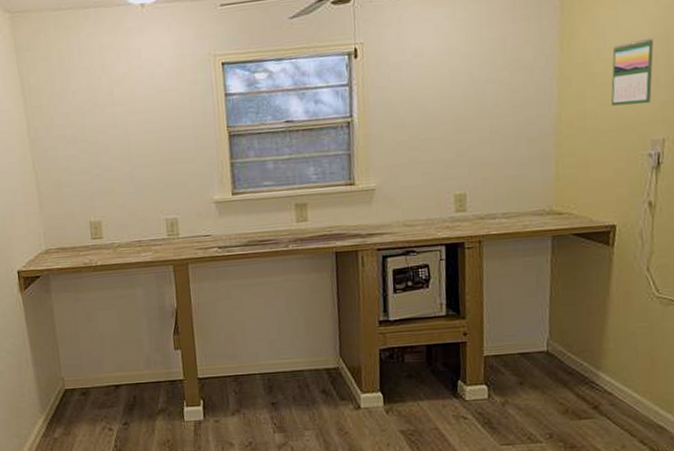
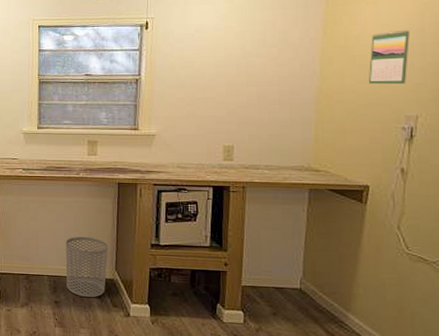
waste bin: none [278,321,330,394] -> present [65,236,109,298]

